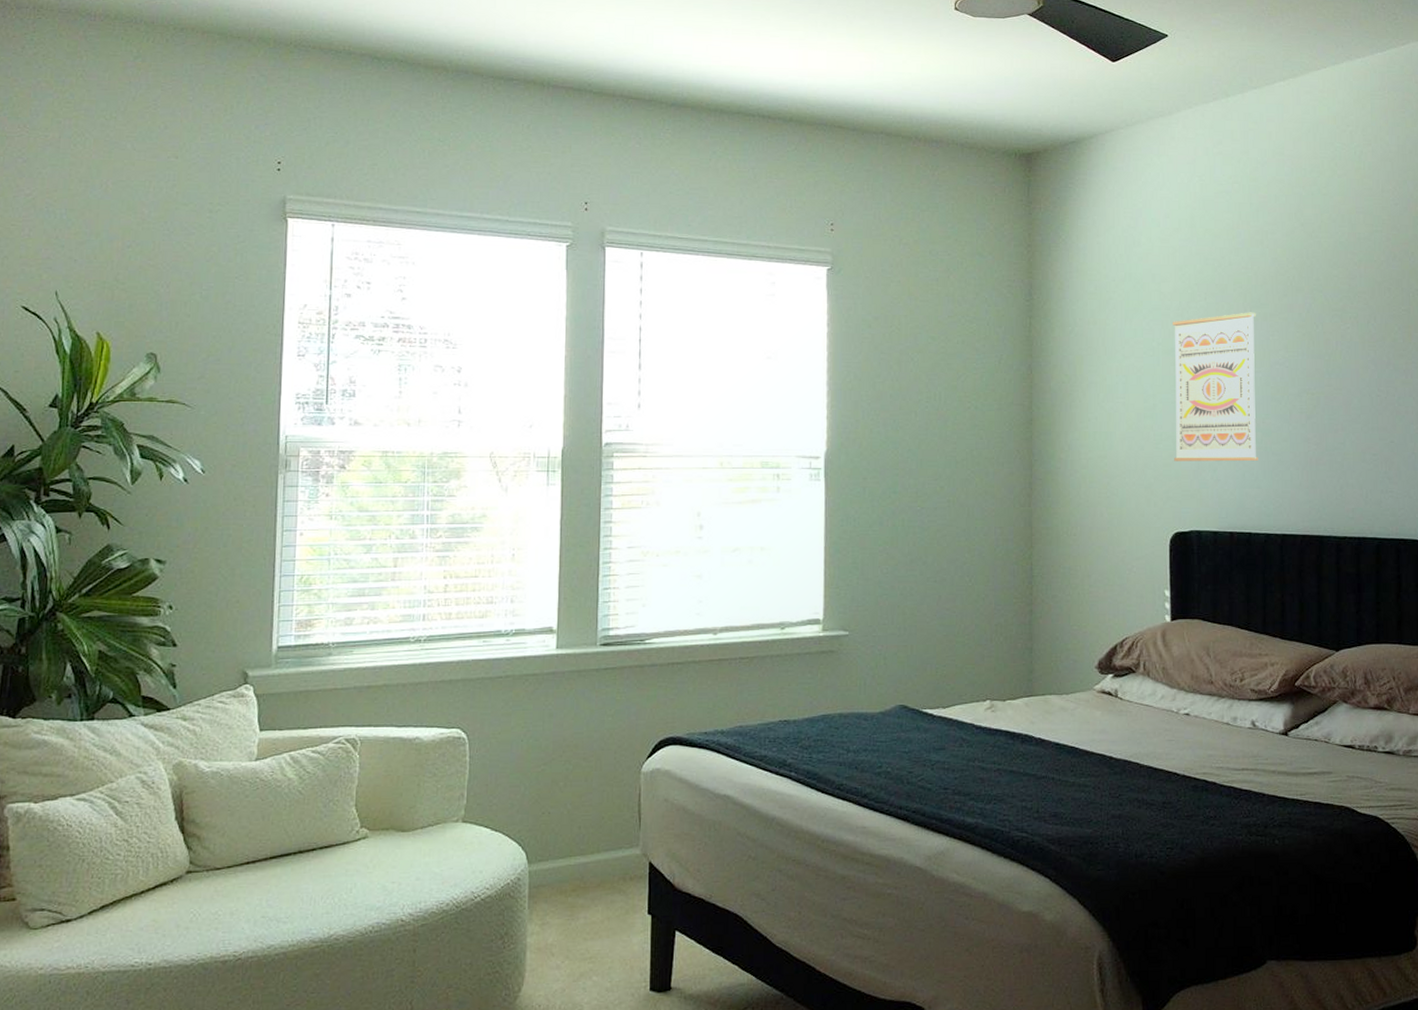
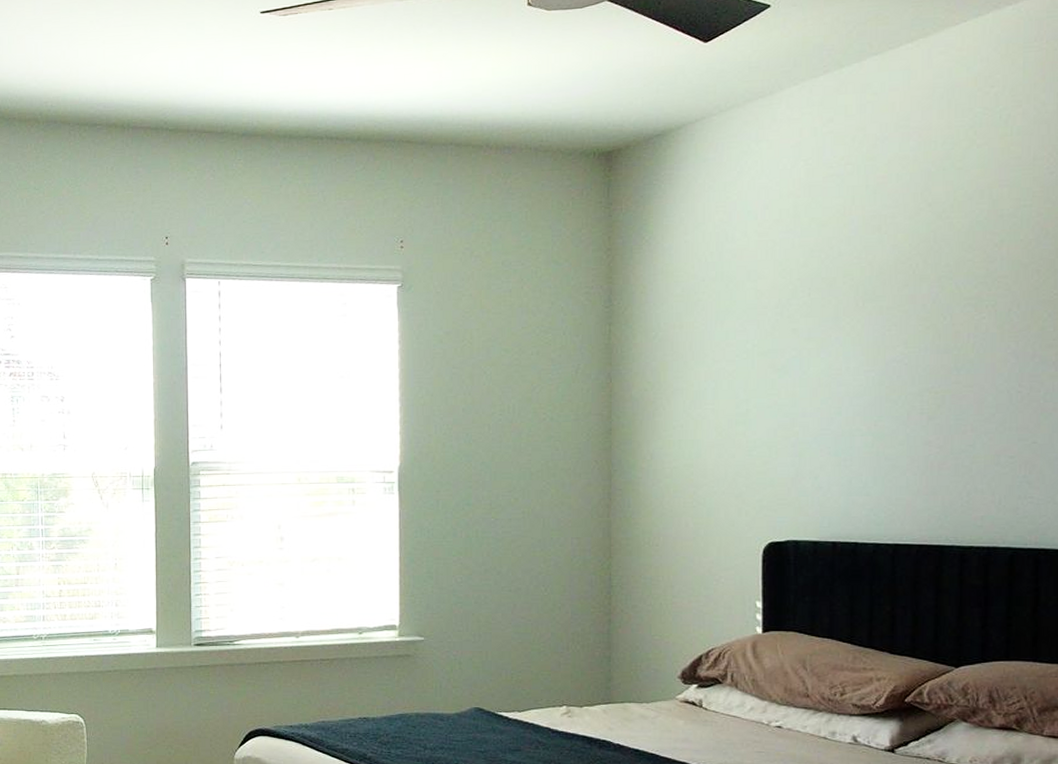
wall art: present [1173,312,1258,462] -> none [769,306,870,469]

